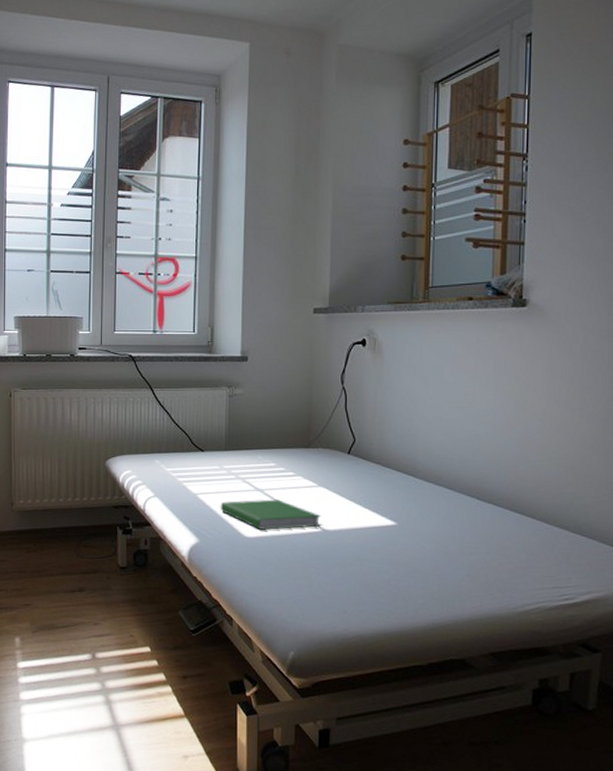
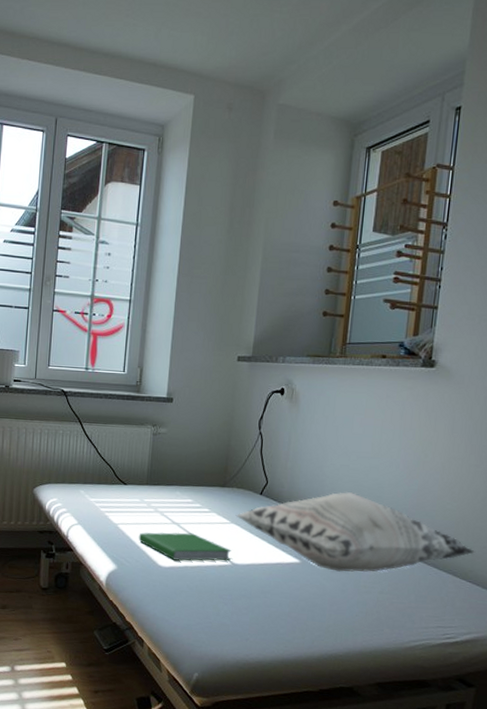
decorative pillow: none [323,446,589,533] -> present [235,492,476,573]

